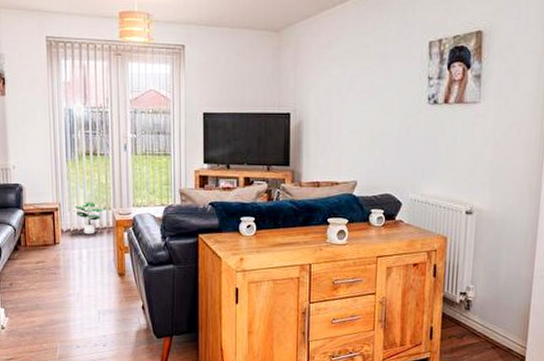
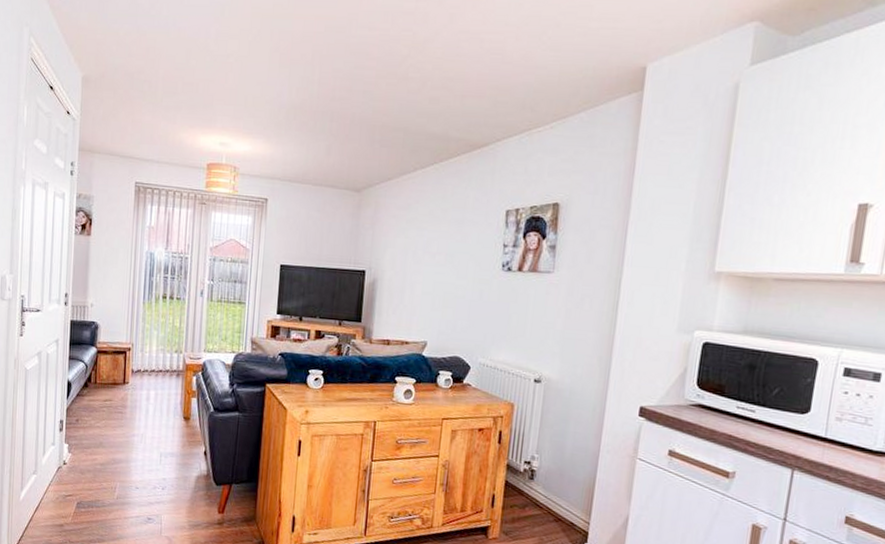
potted plant: present [75,201,106,235] -> none [147,343,178,377]

